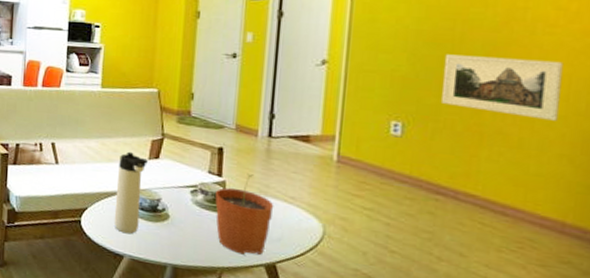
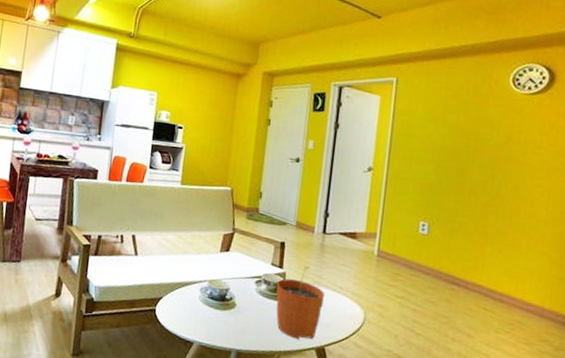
thermos bottle: present [113,151,148,235] -> none [186,244,219,322]
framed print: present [442,54,564,121] -> none [458,167,545,225]

